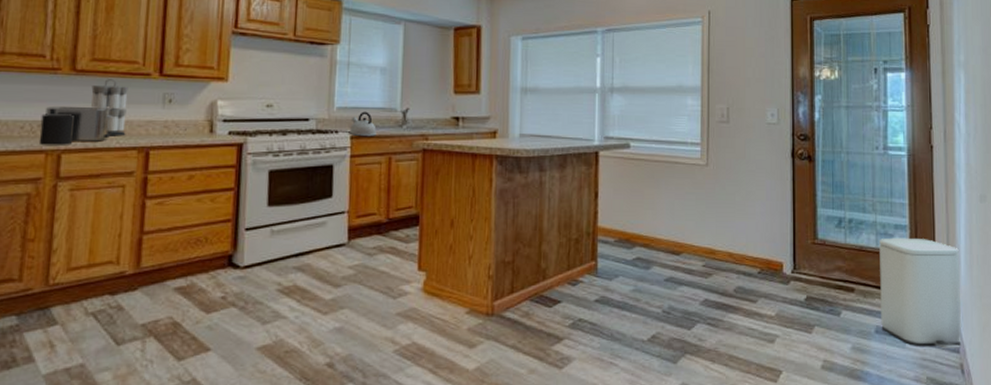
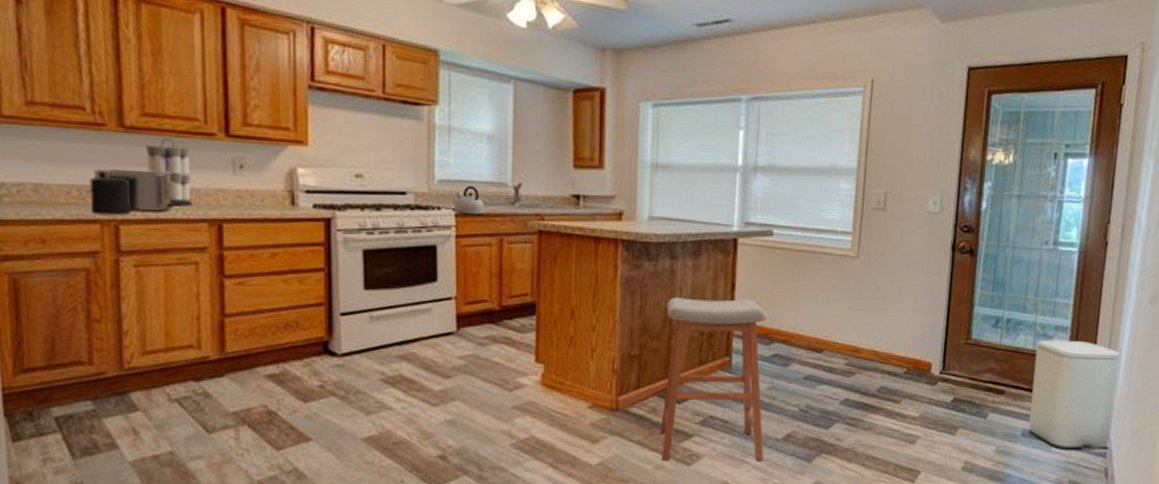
stool: none [533,206,632,365] -> present [660,297,769,461]

